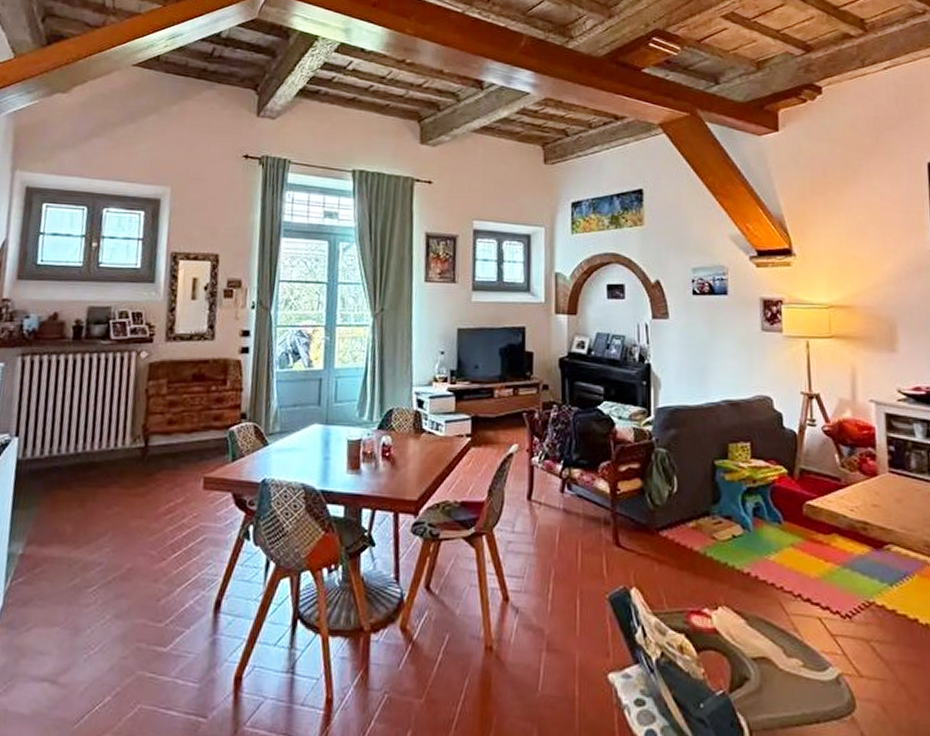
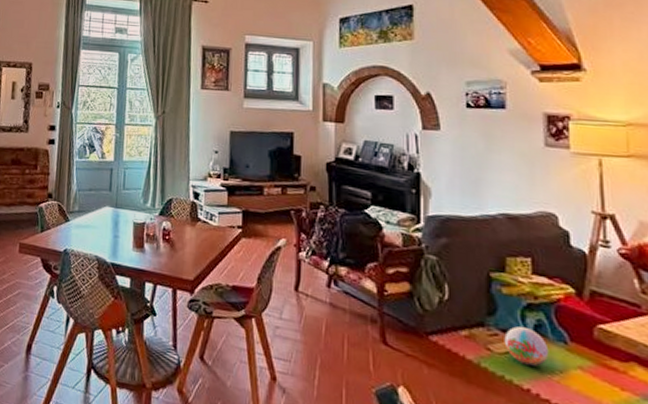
ball: none [727,510,766,549] -> present [504,325,549,367]

